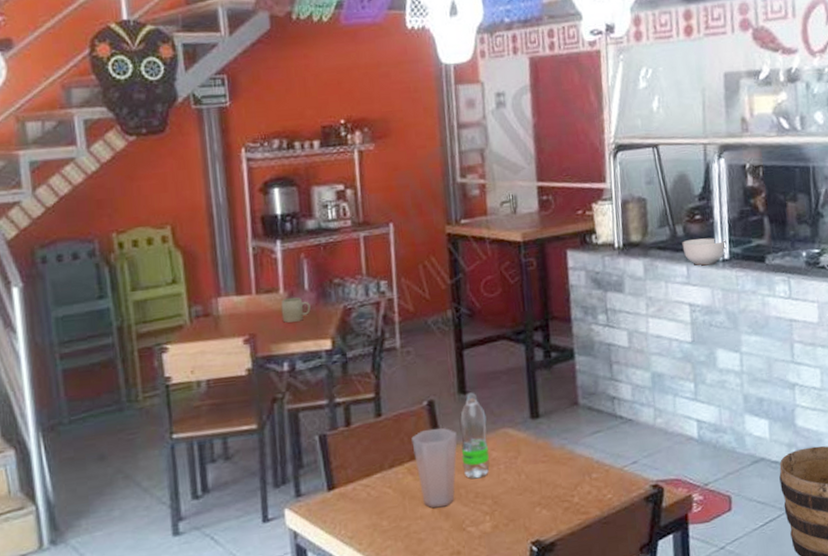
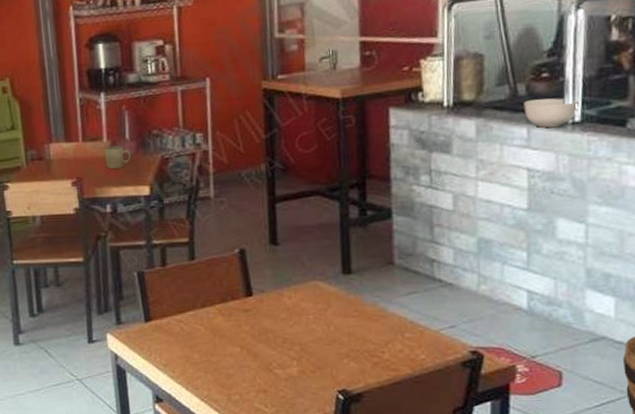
cup: present [411,428,457,508] -> none [223,275,267,348]
bottle: present [459,392,490,479] -> none [270,244,299,326]

